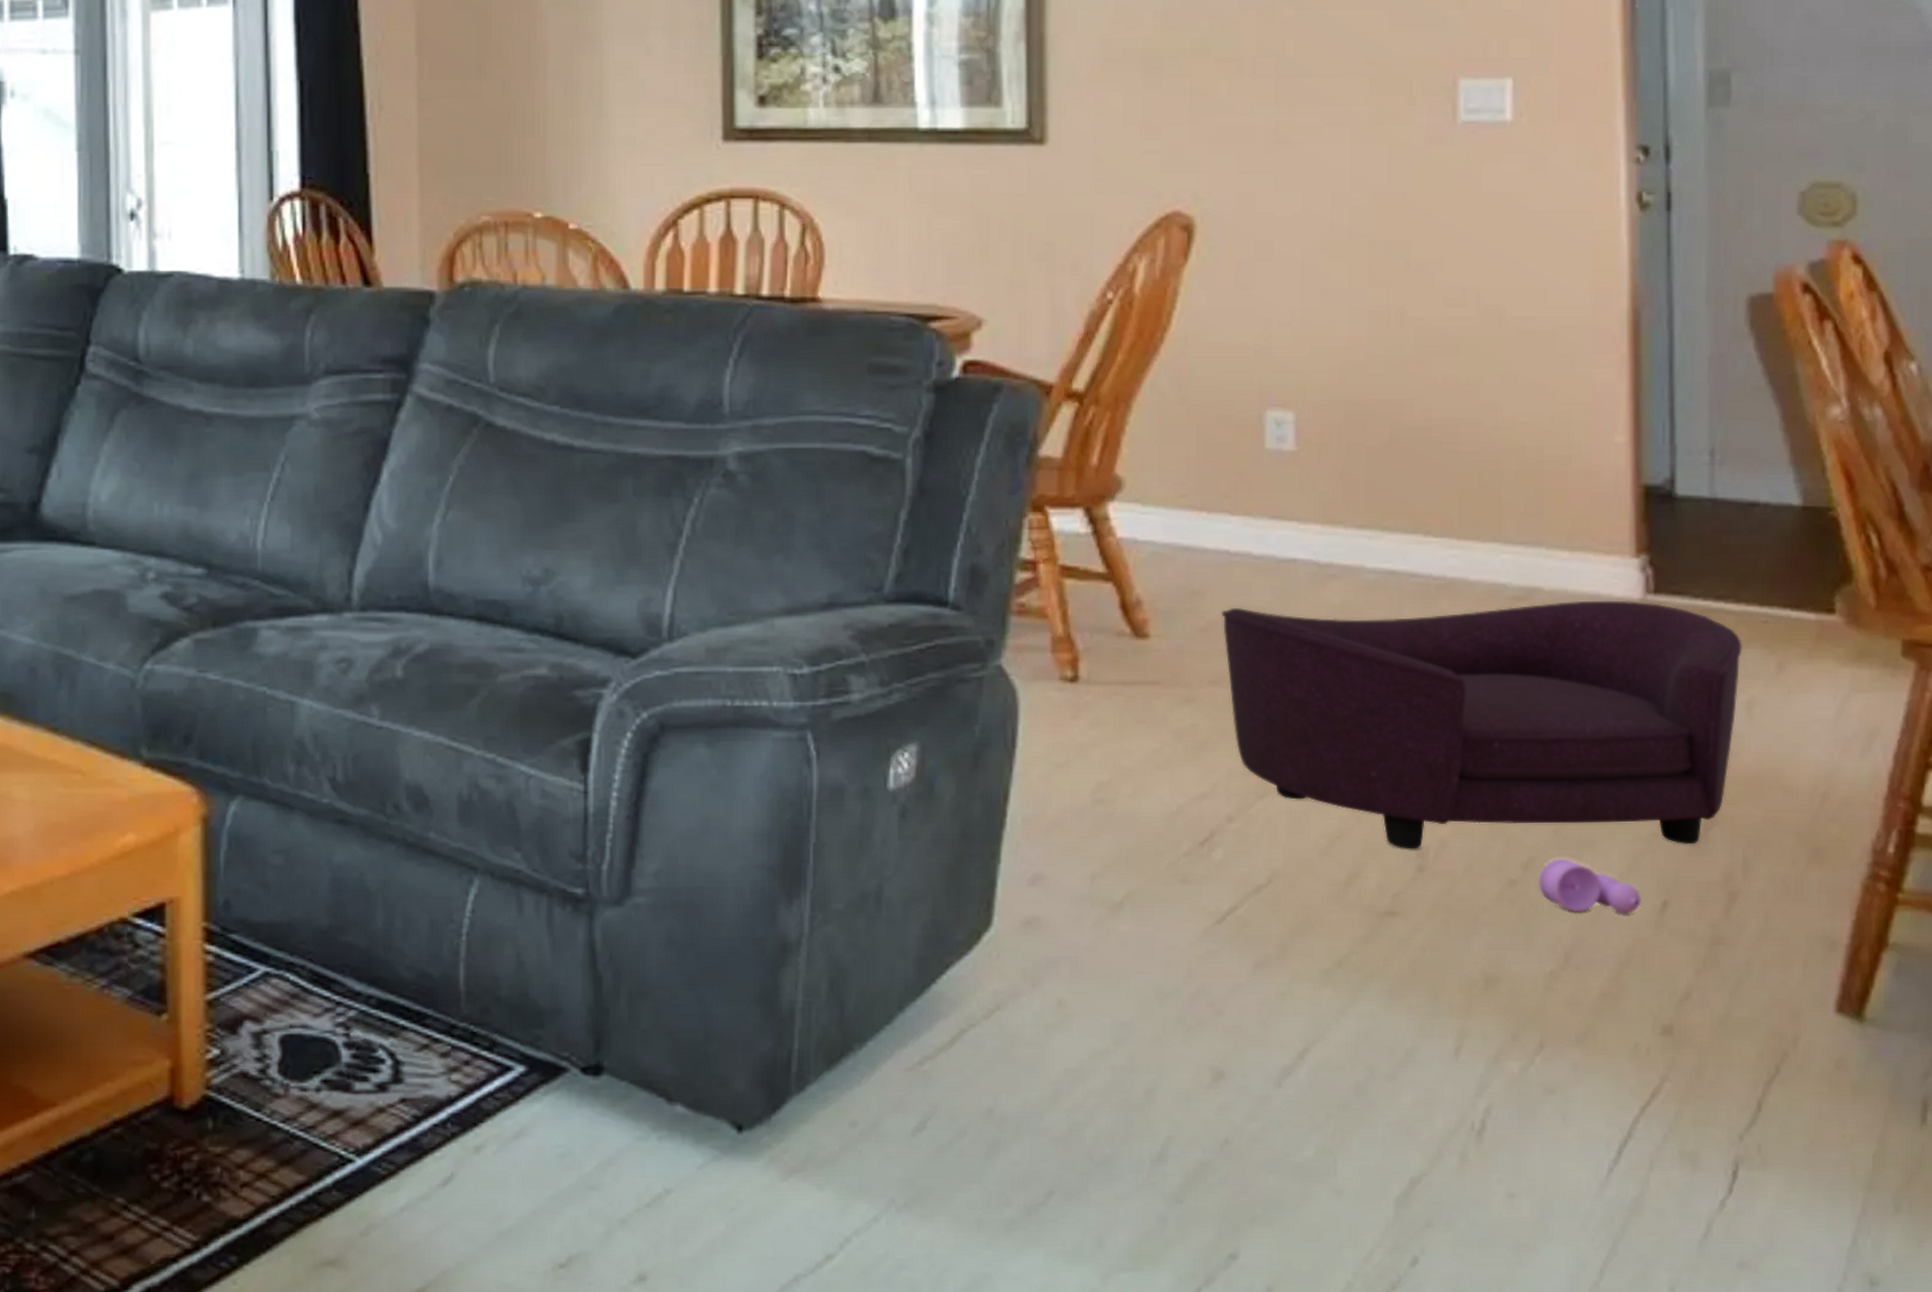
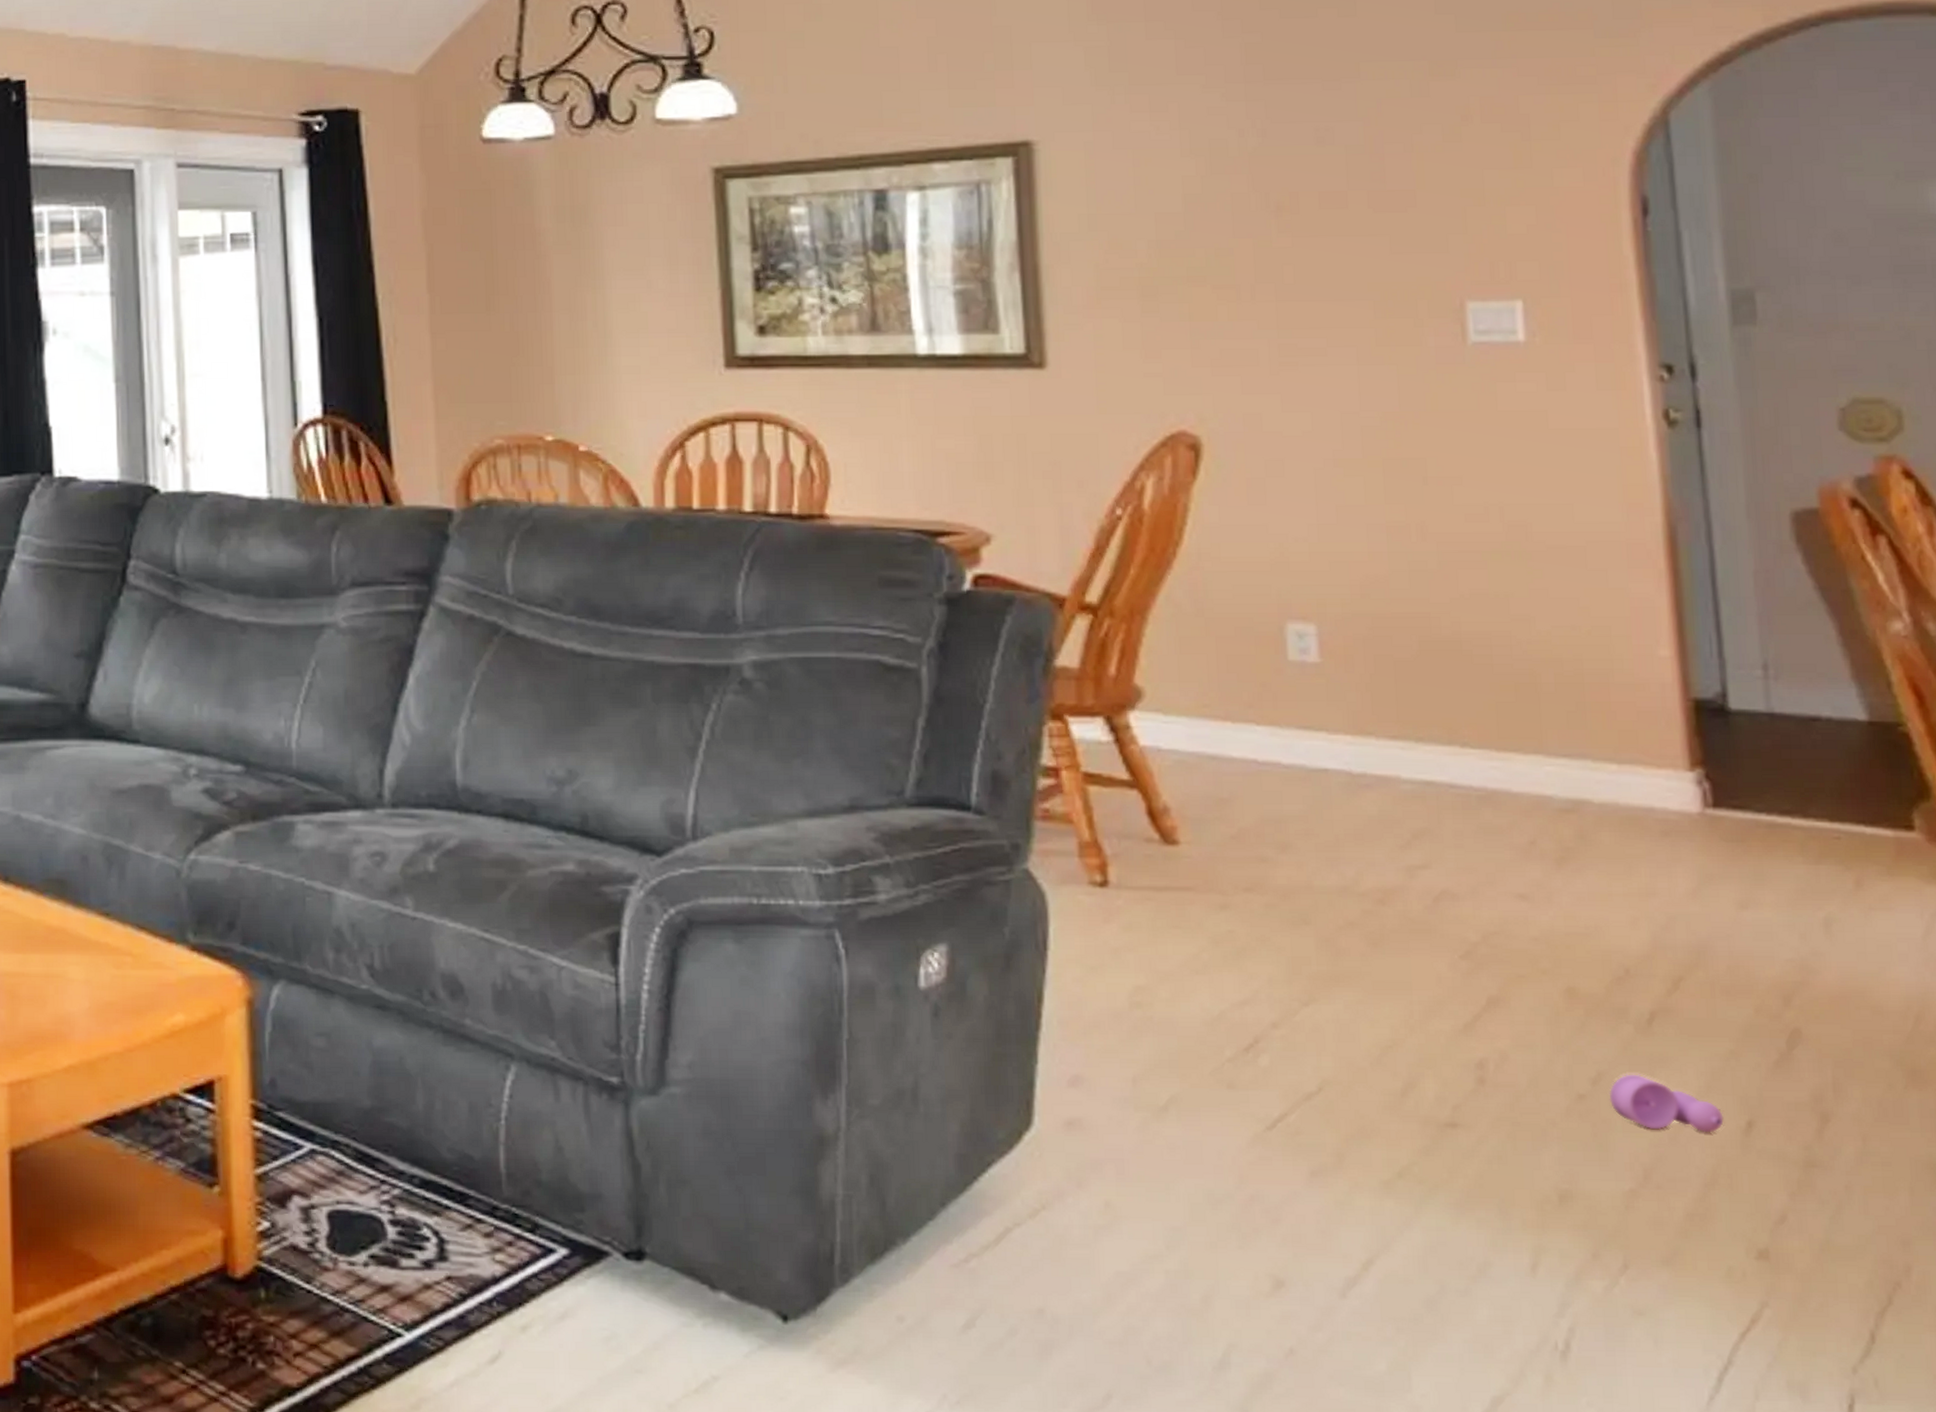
dog bed: present [1221,600,1742,849] -> none [1252,813,1815,1064]

